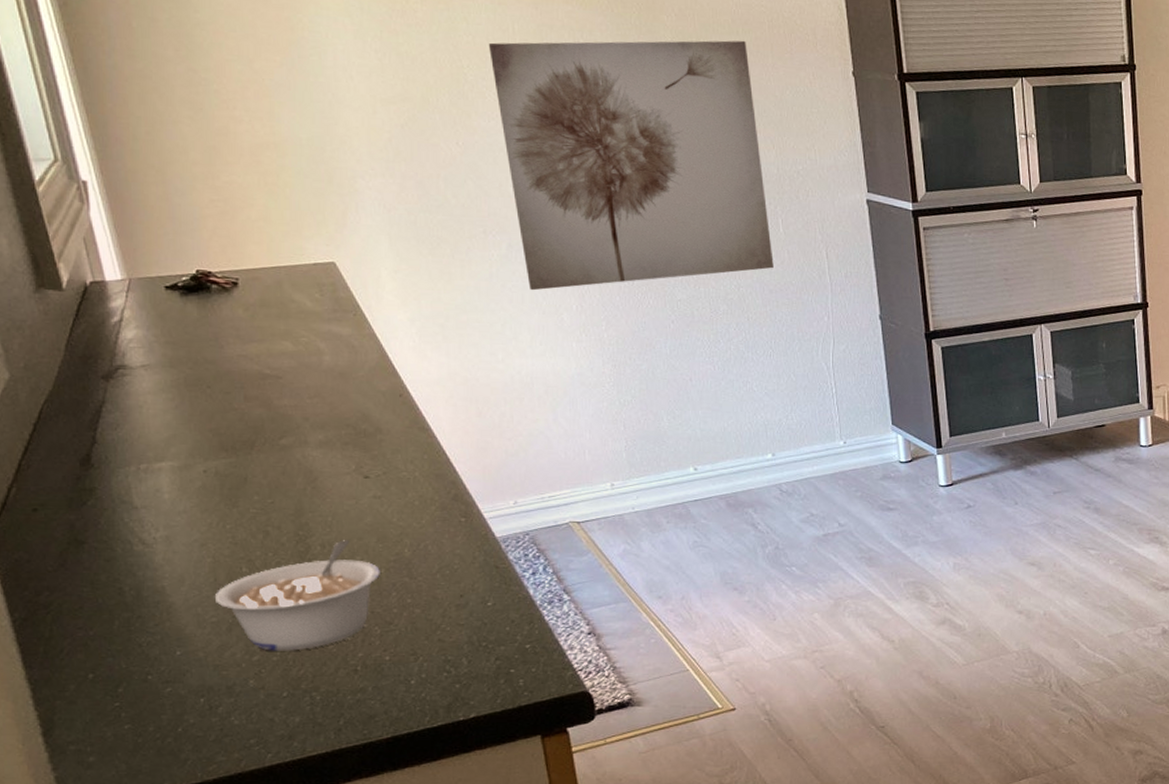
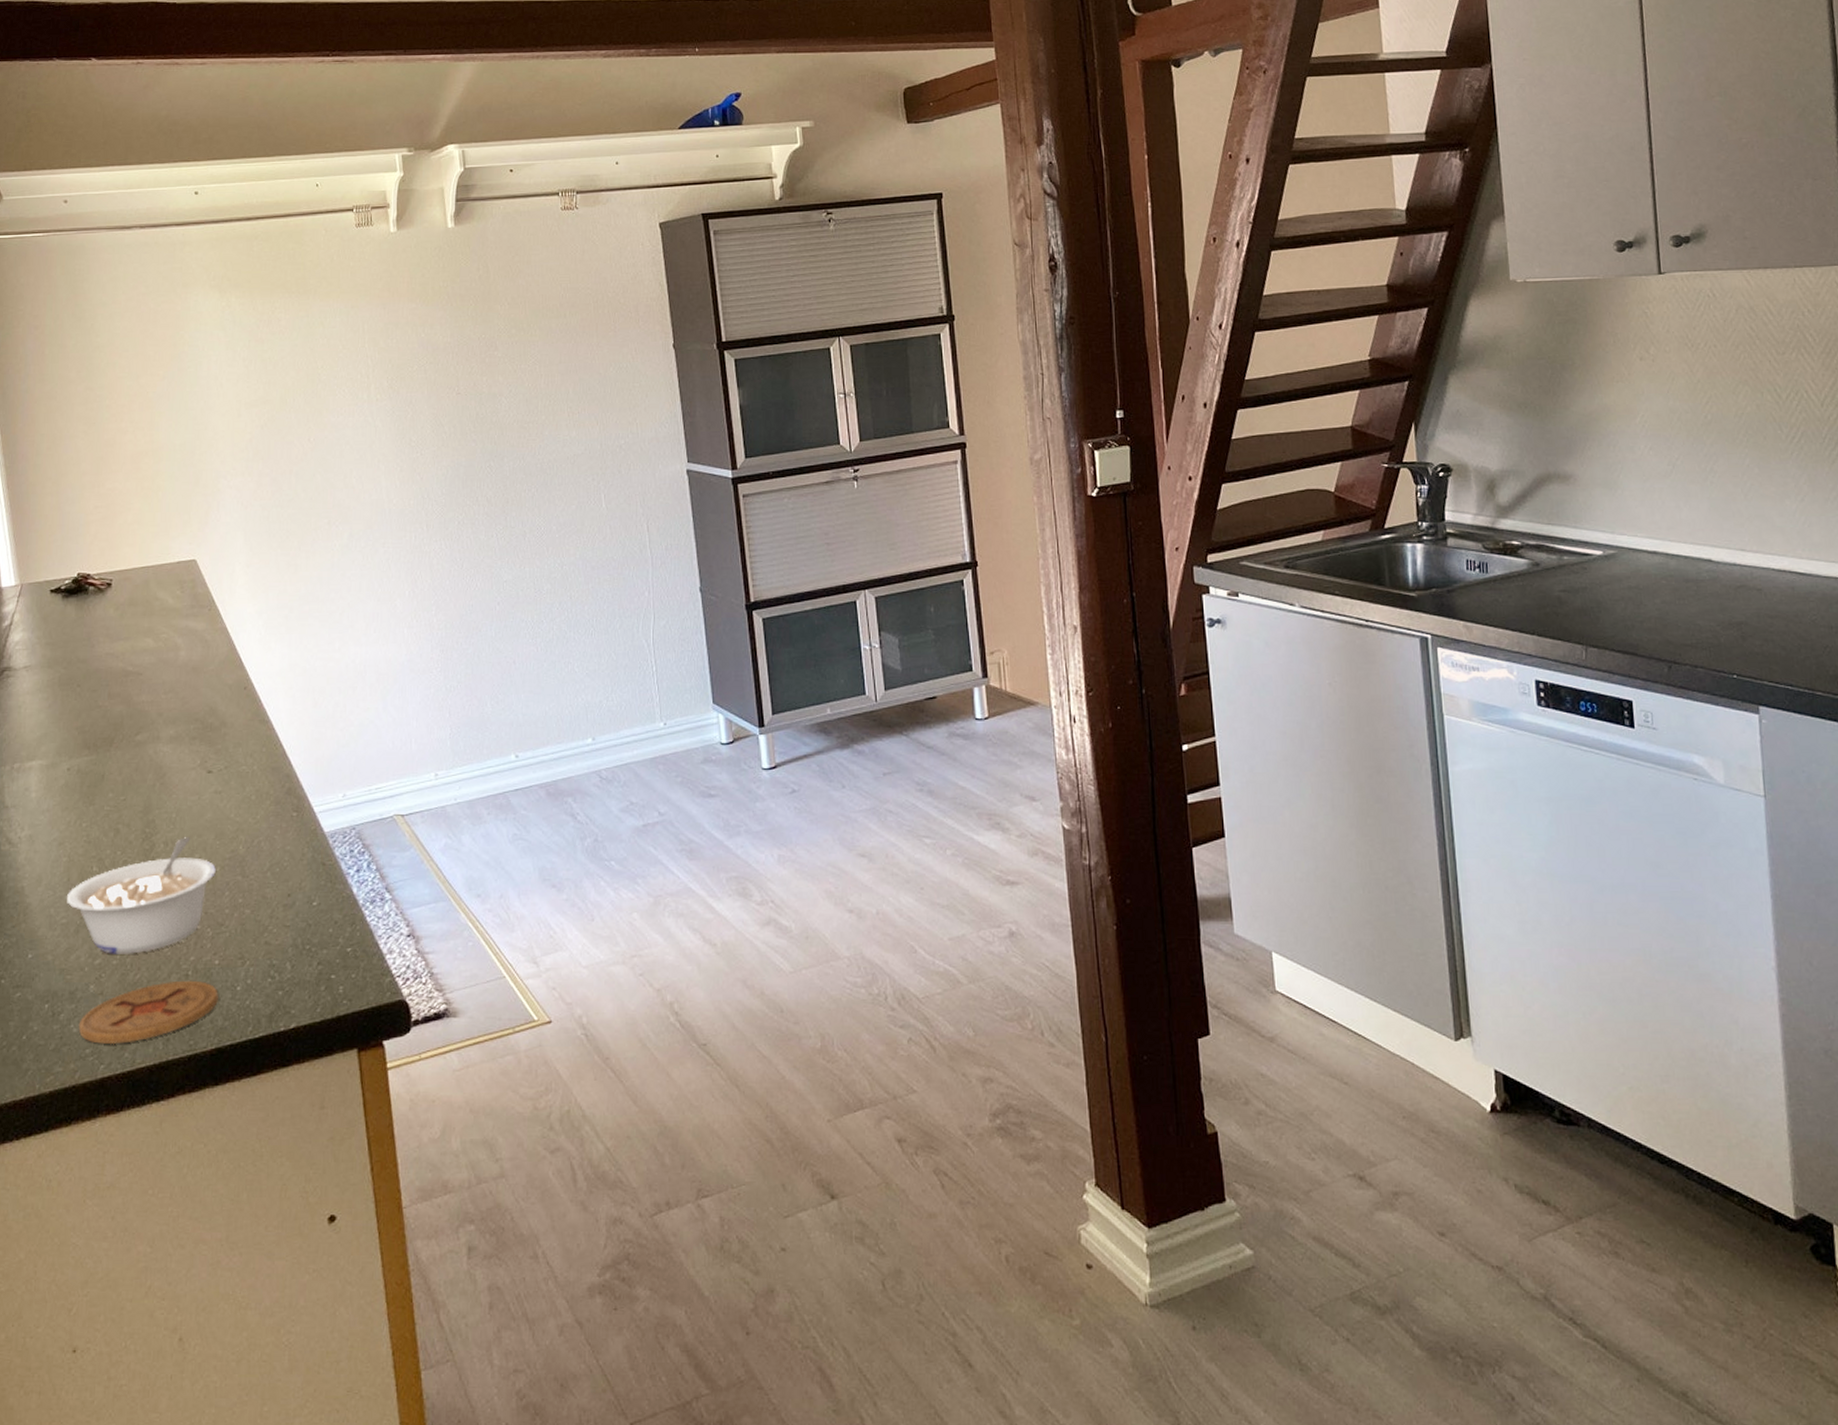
coaster: none [240,675,391,735] -> present [78,980,218,1045]
wall art: present [488,40,774,291] -> none [340,322,596,579]

